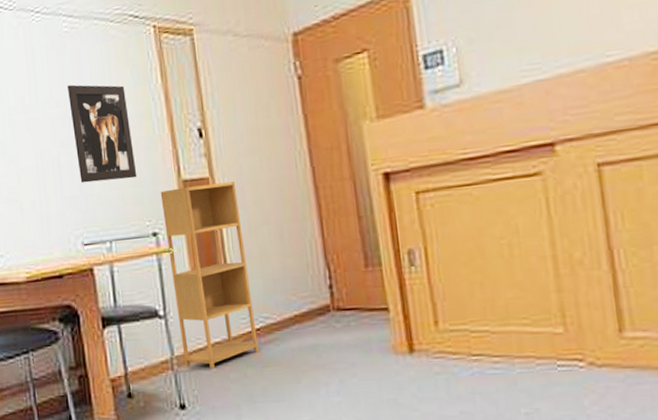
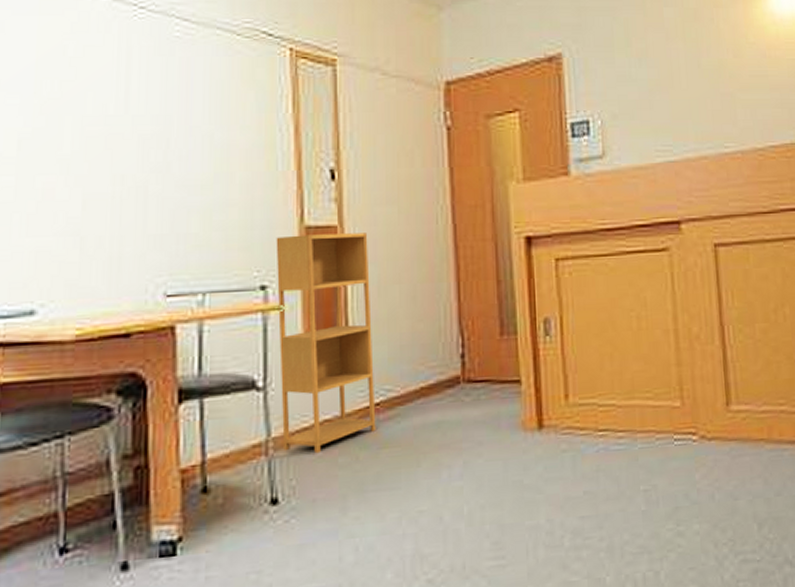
wall art: present [68,84,137,183] -> none [170,100,249,220]

